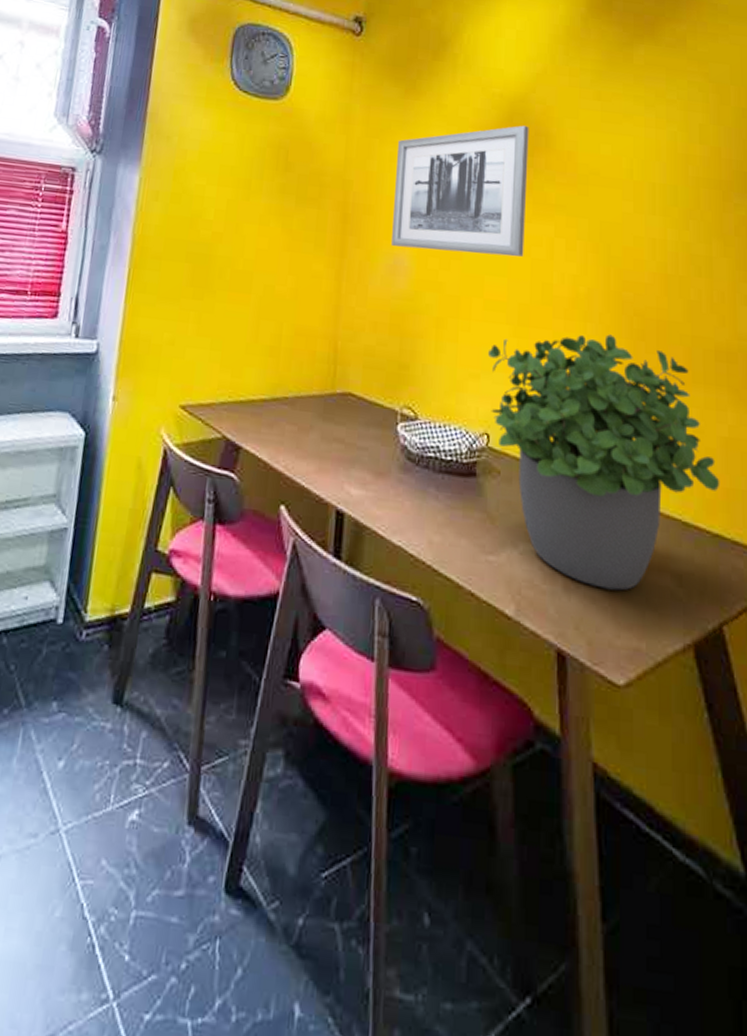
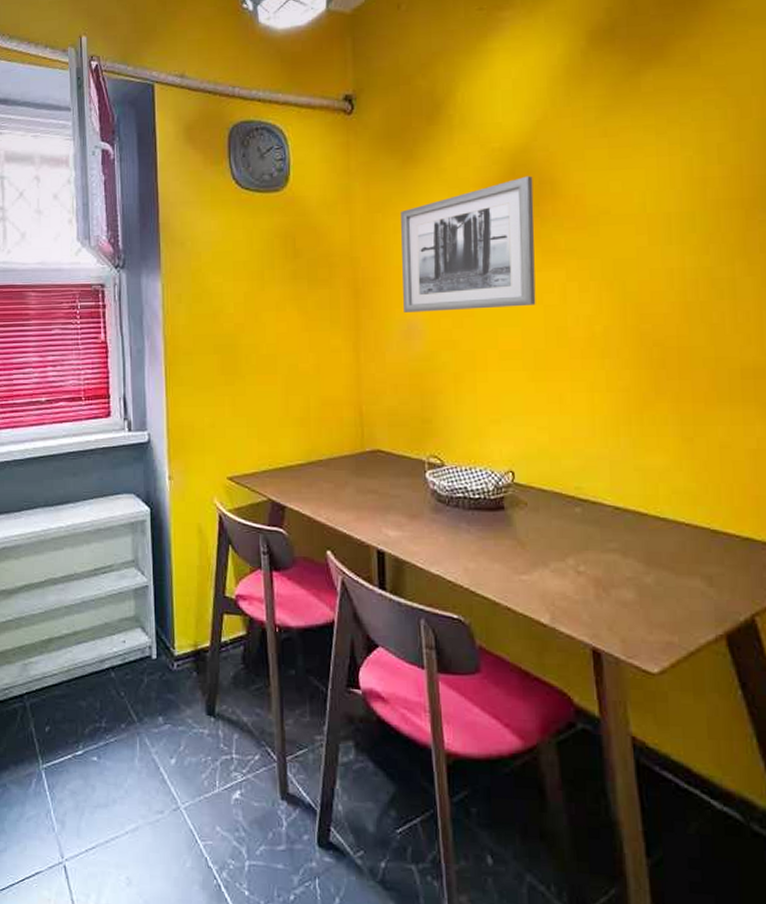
potted plant: present [487,334,720,591] -> none [506,367,750,595]

